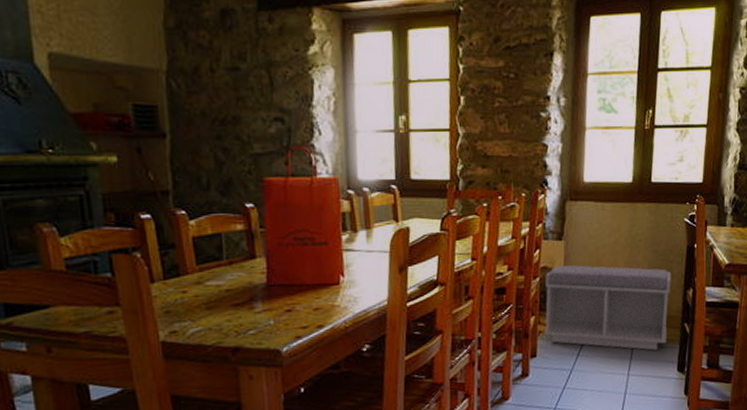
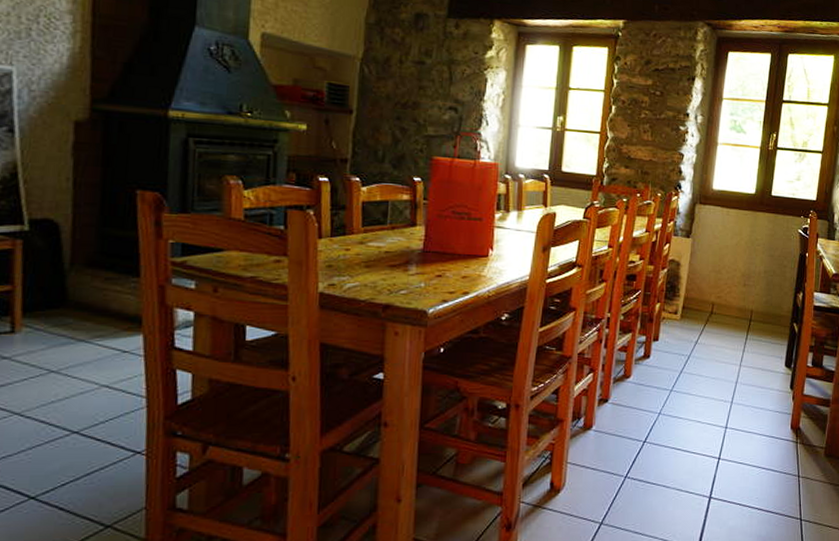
bench: present [543,265,671,351] -> none [667,259,784,345]

